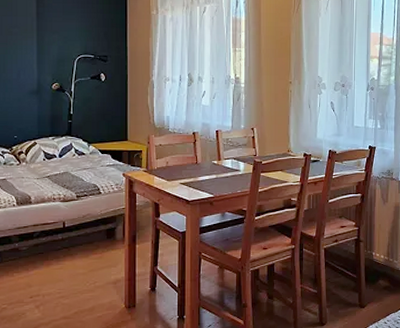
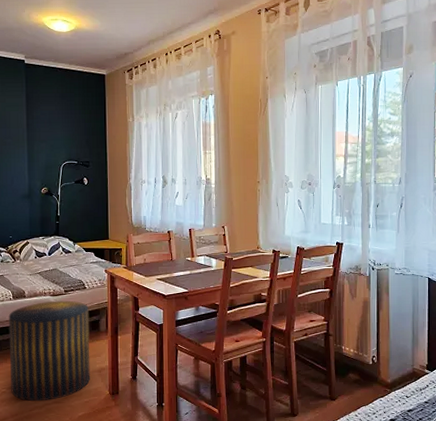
stool: none [11,206,104,318] -> present [8,300,91,402]

